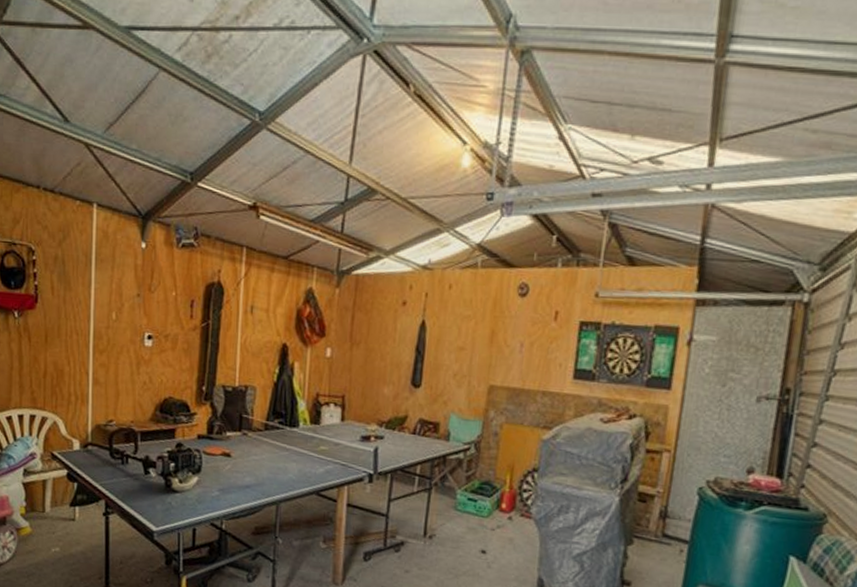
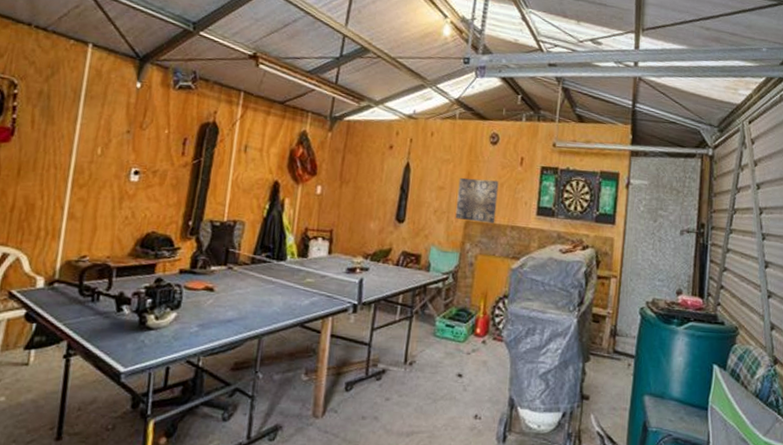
wall art: none [477,336,528,389] -> present [455,177,499,224]

